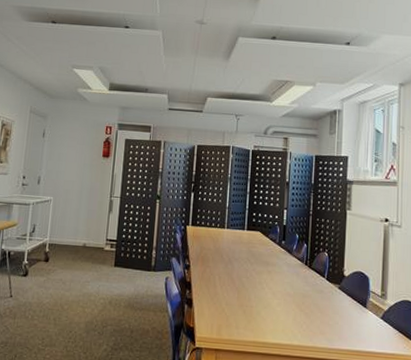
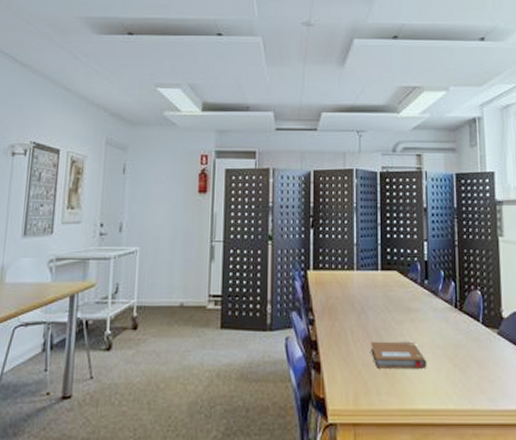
notebook: none [234,286,279,311] -> present [371,341,427,368]

